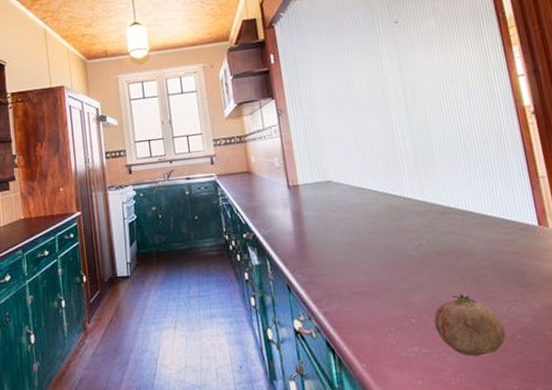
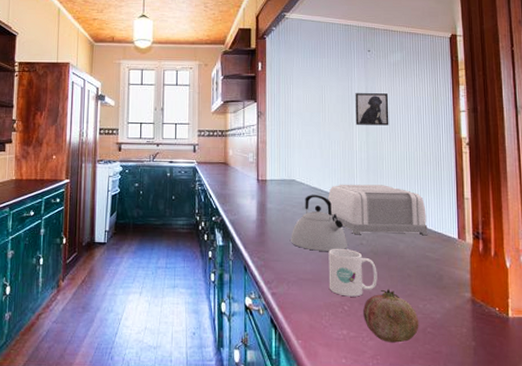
kettle: none [336,194,405,259] -> present [291,195,347,251]
toaster: none [372,173,500,236] -> present [327,184,428,236]
mug: none [383,252,447,308] -> present [328,248,377,297]
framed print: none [387,68,433,109] -> present [355,93,389,126]

